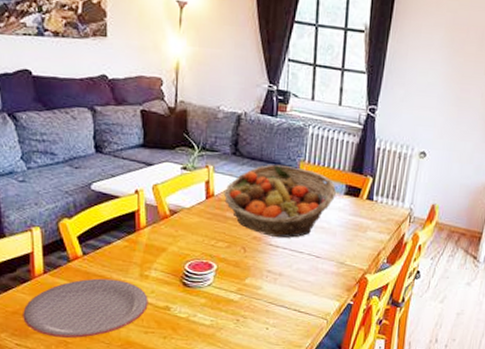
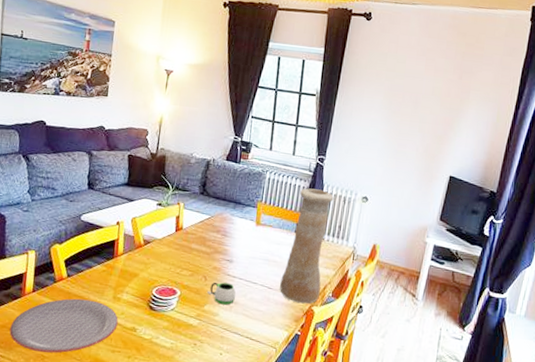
fruit basket: present [223,164,336,238] -> none [190,203,288,269]
mug: none [248,253,280,278] -> present [207,282,236,305]
vase: none [329,144,388,272] -> present [280,188,334,304]

